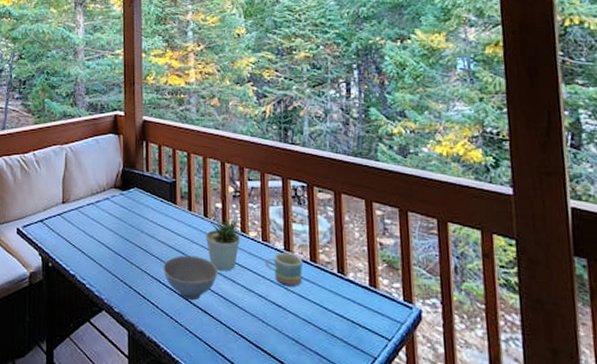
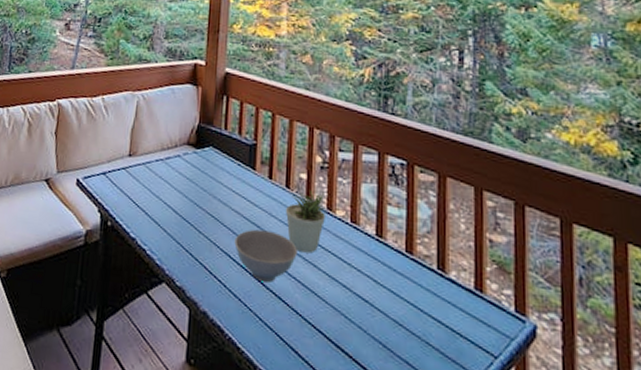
mug: present [265,253,303,287] -> none [353,238,397,280]

